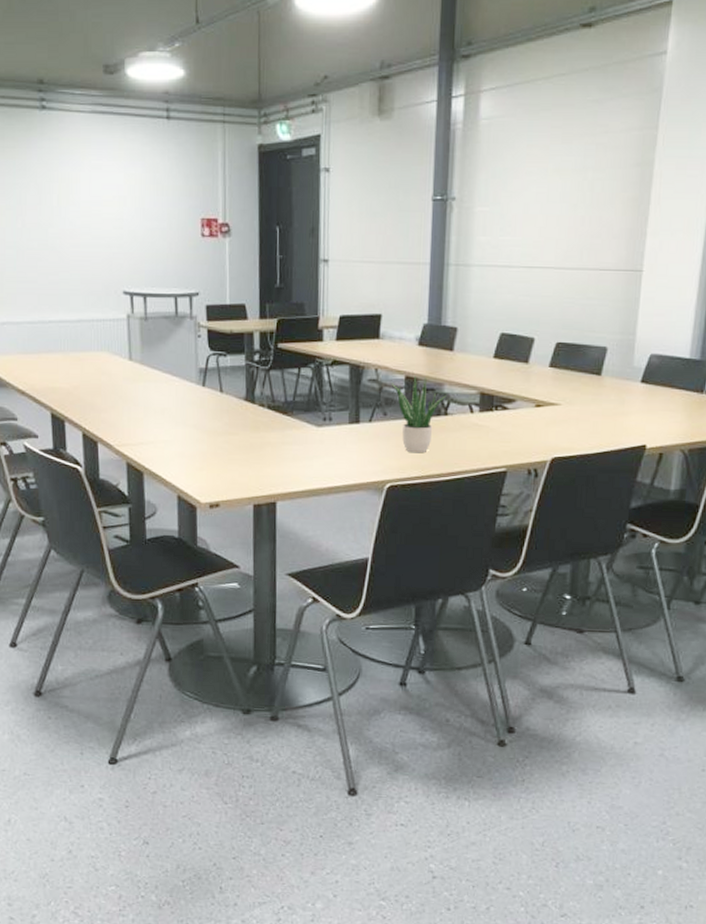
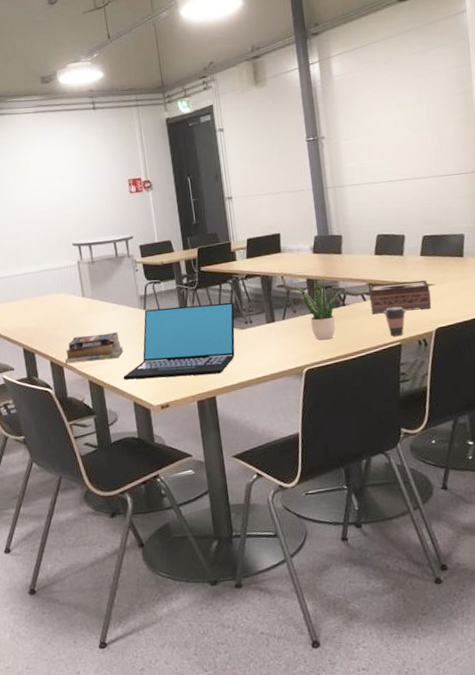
book: none [101,407,172,441] -> present [65,332,124,364]
laptop: none [168,387,313,476] -> present [123,302,235,380]
tissue box: none [477,394,553,433] -> present [369,280,431,314]
coffee cup: none [492,424,520,461] -> present [383,306,406,336]

